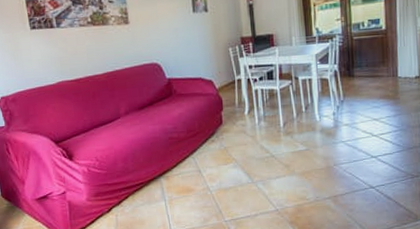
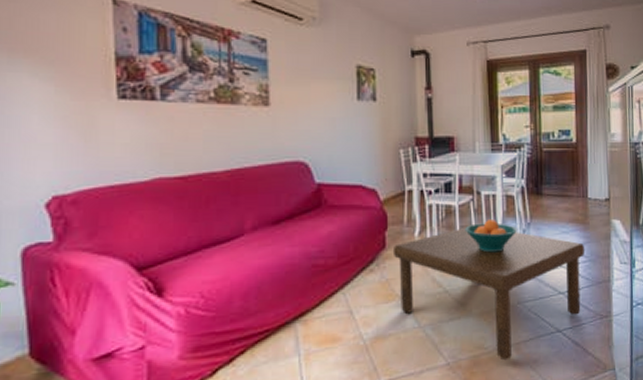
coffee table: none [228,107,396,209] -> present [392,228,585,361]
fruit bowl: none [286,98,333,126] -> present [465,218,518,253]

